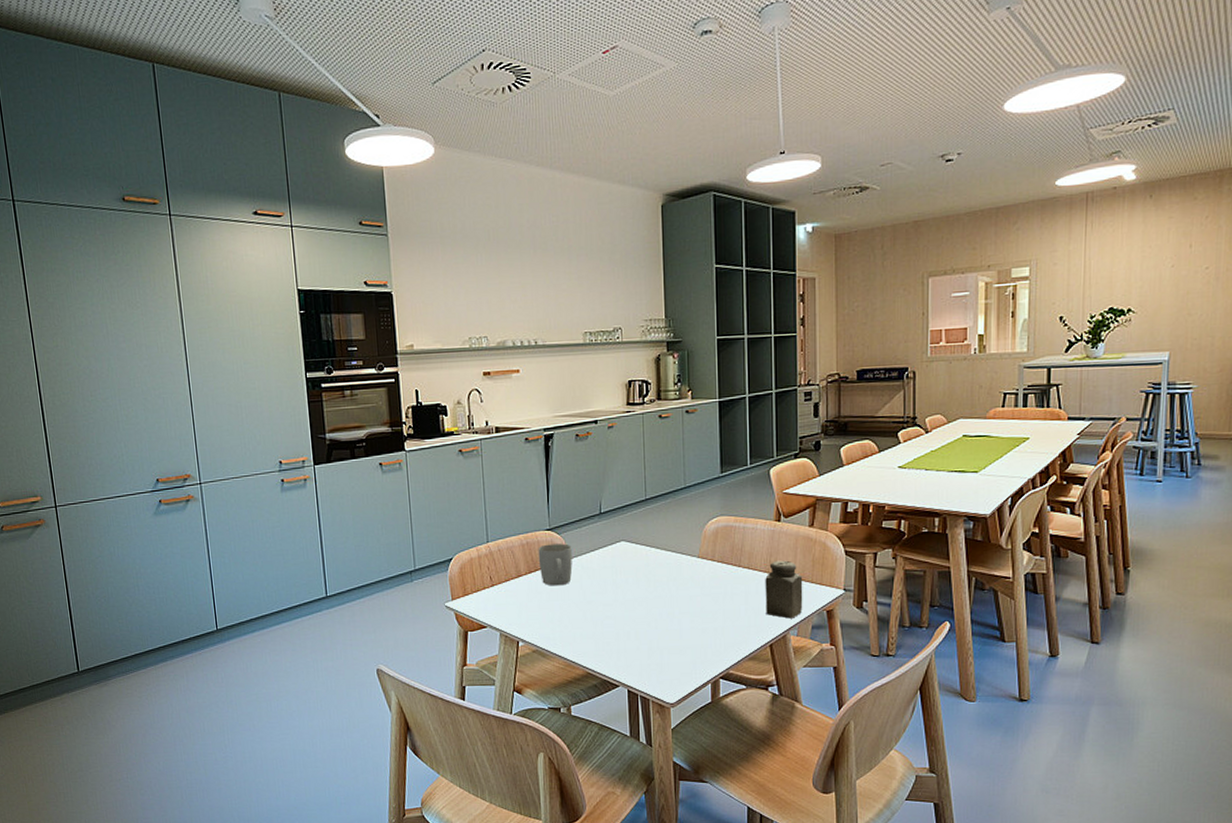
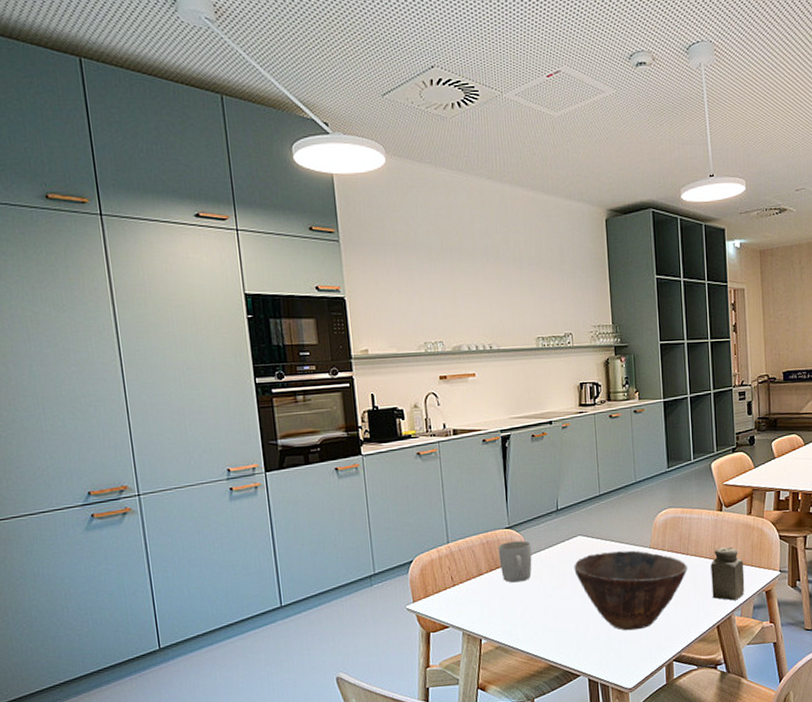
bowl: none [616,559,739,643] -> present [574,550,687,631]

